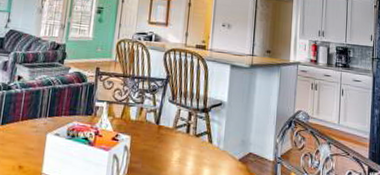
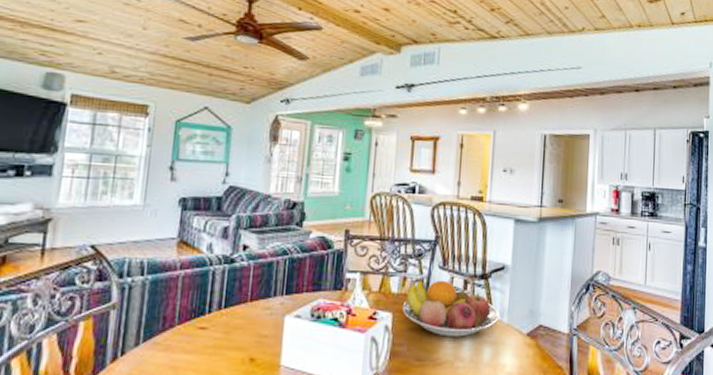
fruit bowl: none [138,111,217,159] -> present [402,280,499,337]

